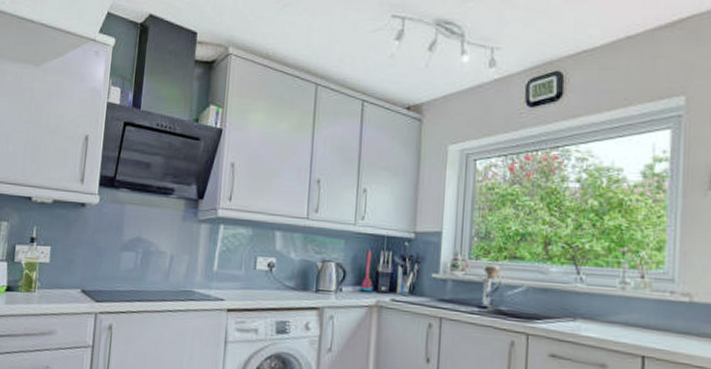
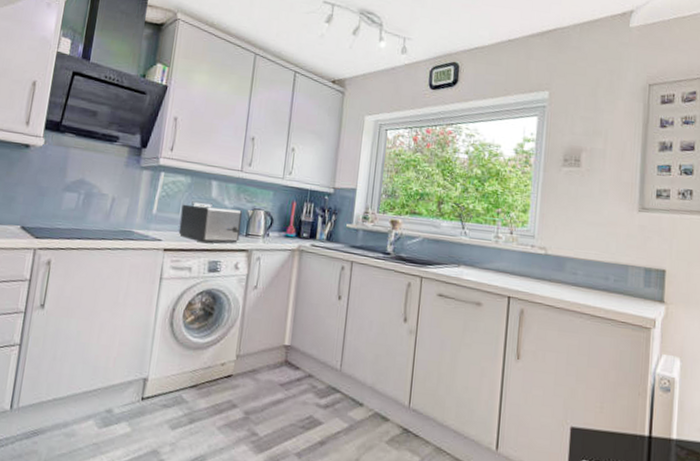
toaster: none [242,259,311,302] -> present [178,204,243,244]

